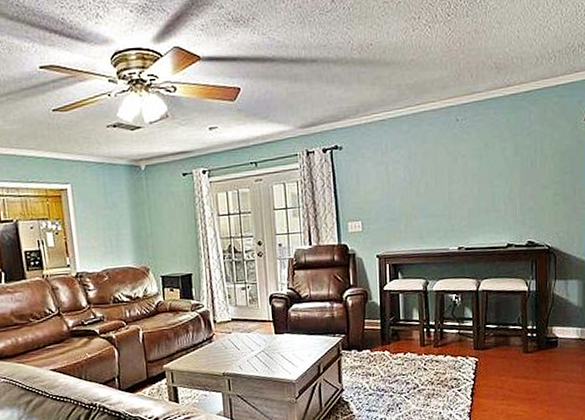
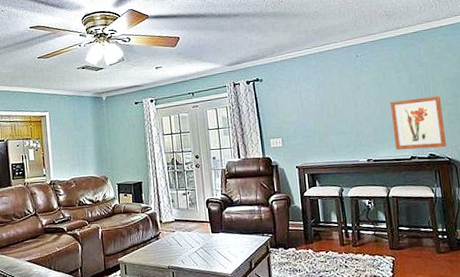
wall art: none [489,172,548,237] -> present [389,96,447,151]

